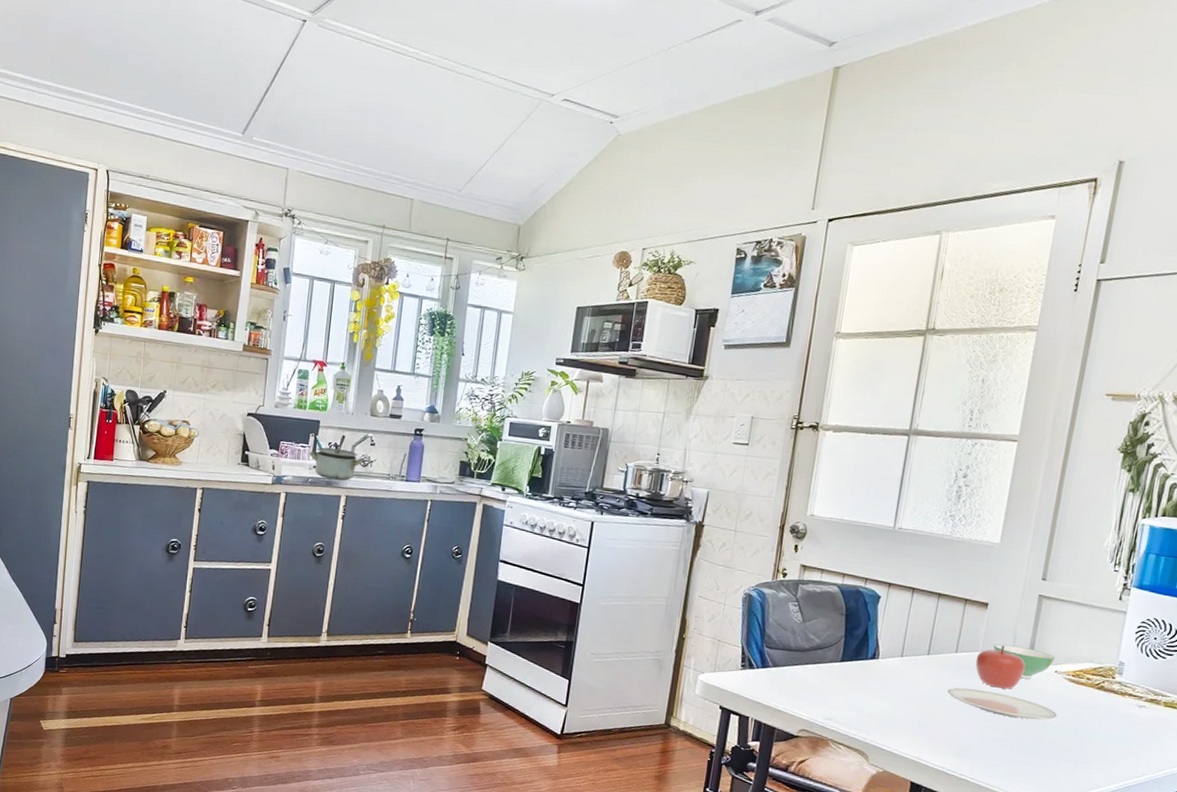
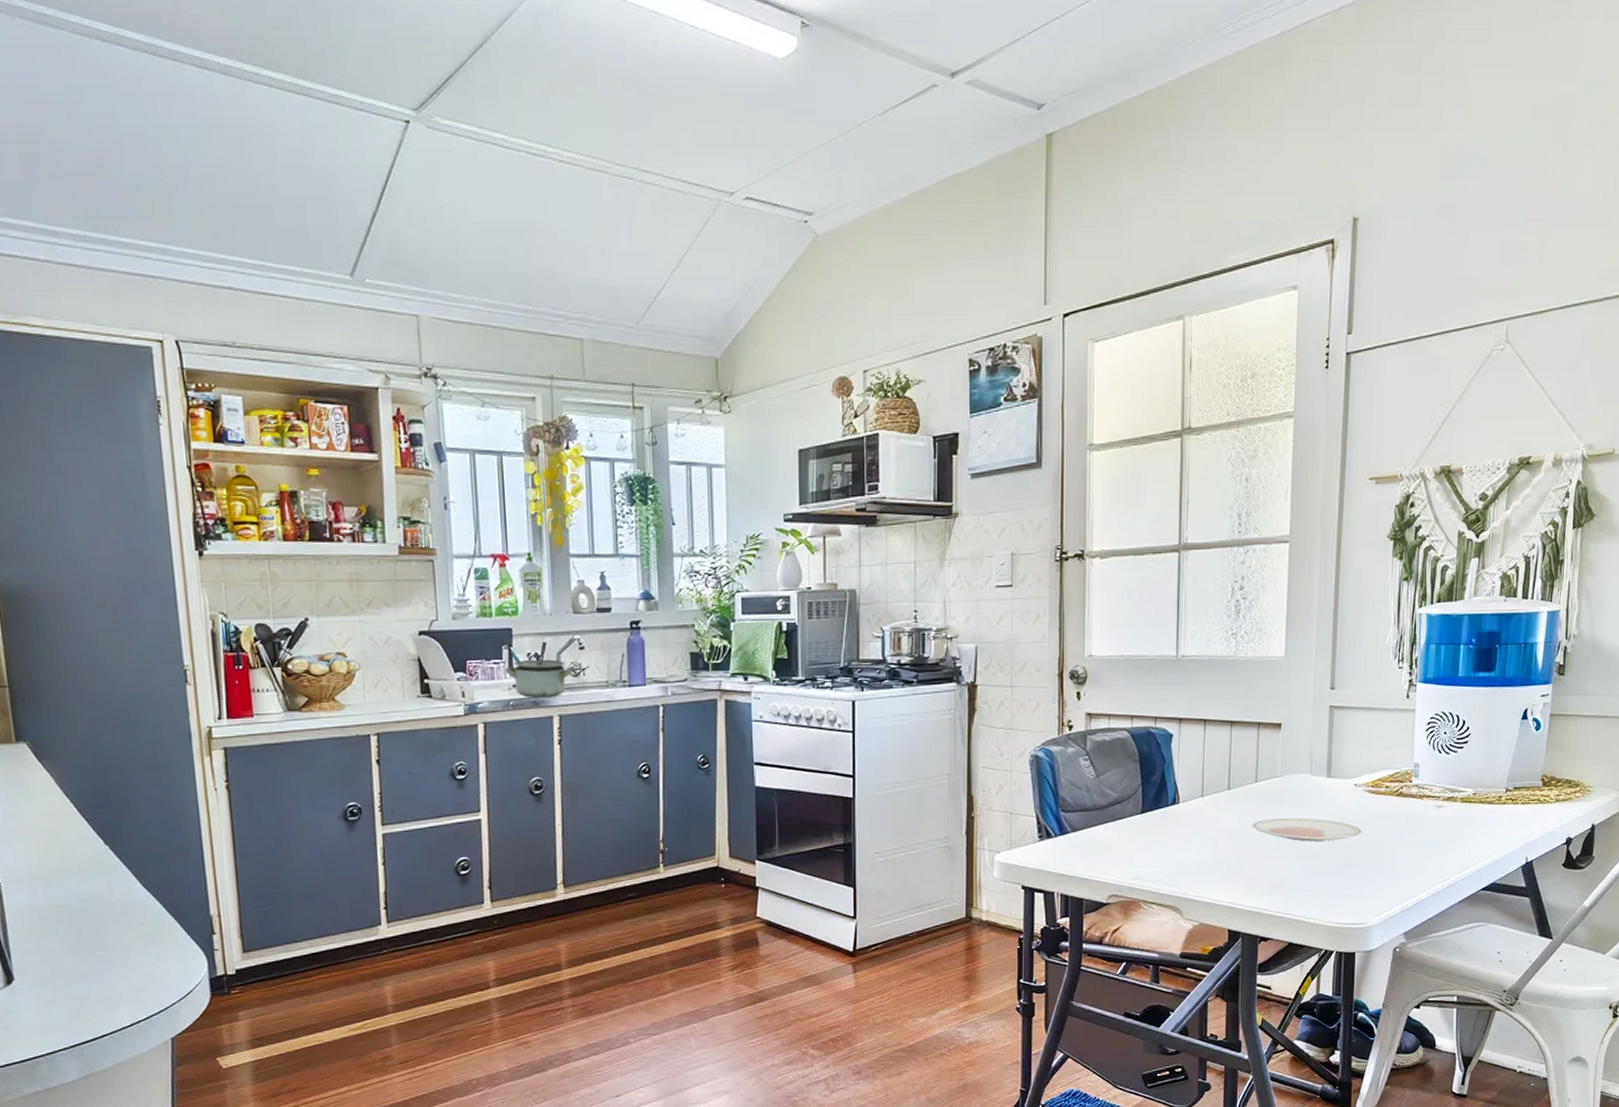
fruit: present [975,645,1026,689] -> none [1276,766,1326,813]
bowl: present [993,644,1055,680] -> none [1291,764,1353,799]

